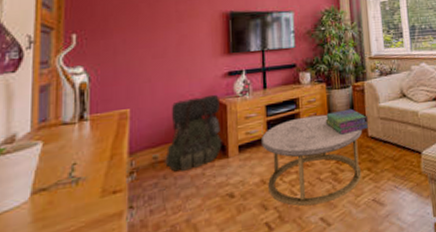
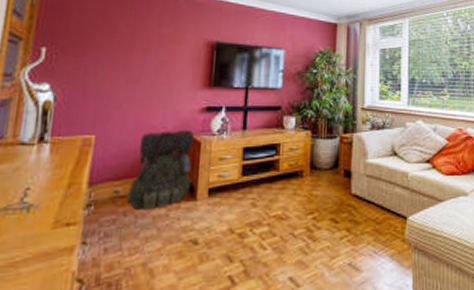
coffee table: present [262,114,363,207] -> none [234,165,346,263]
stack of books: present [325,108,369,135] -> none [306,161,354,189]

